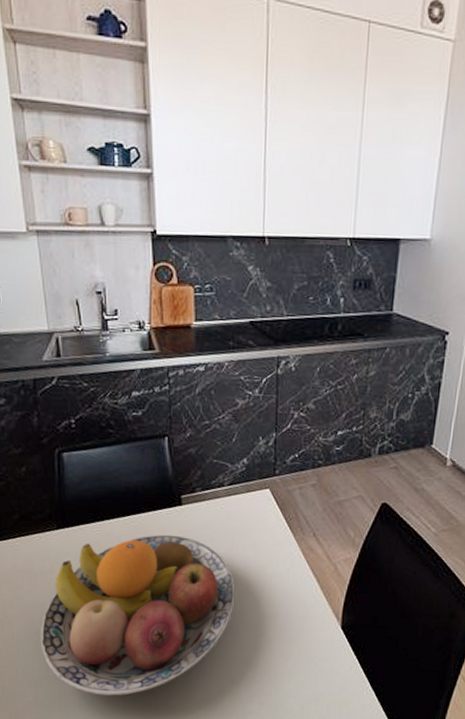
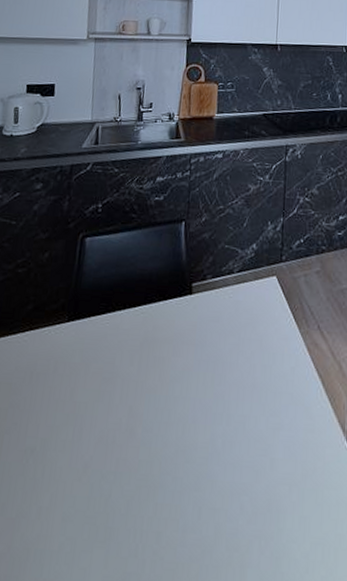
fruit bowl: present [41,534,236,696] -> none [27,327,239,542]

